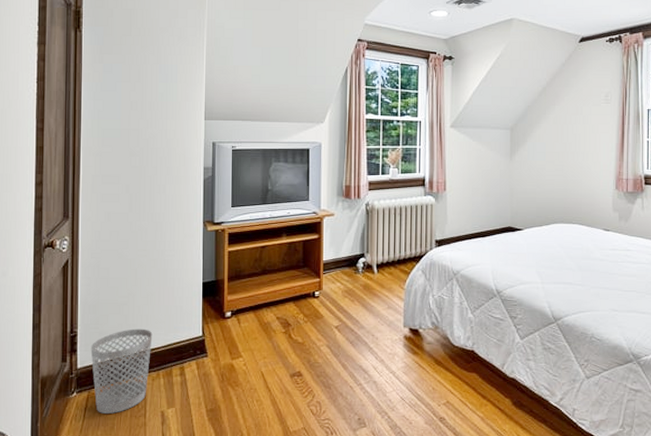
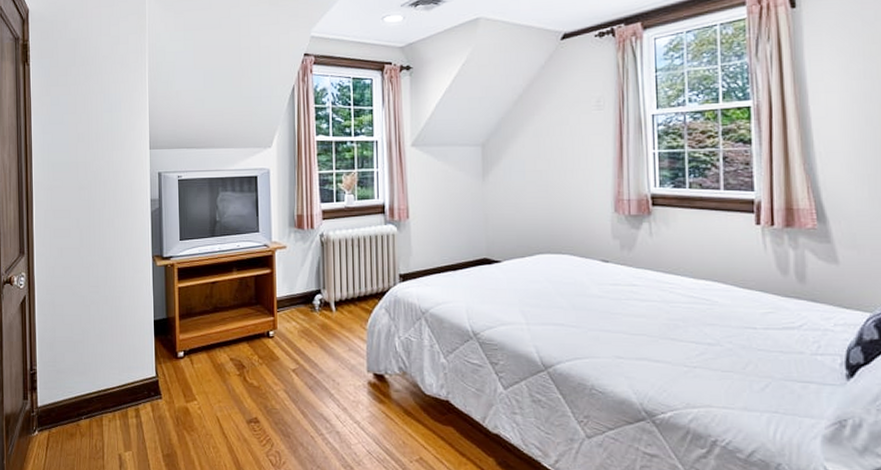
wastebasket: present [90,328,153,413] -> none [49,367,107,454]

